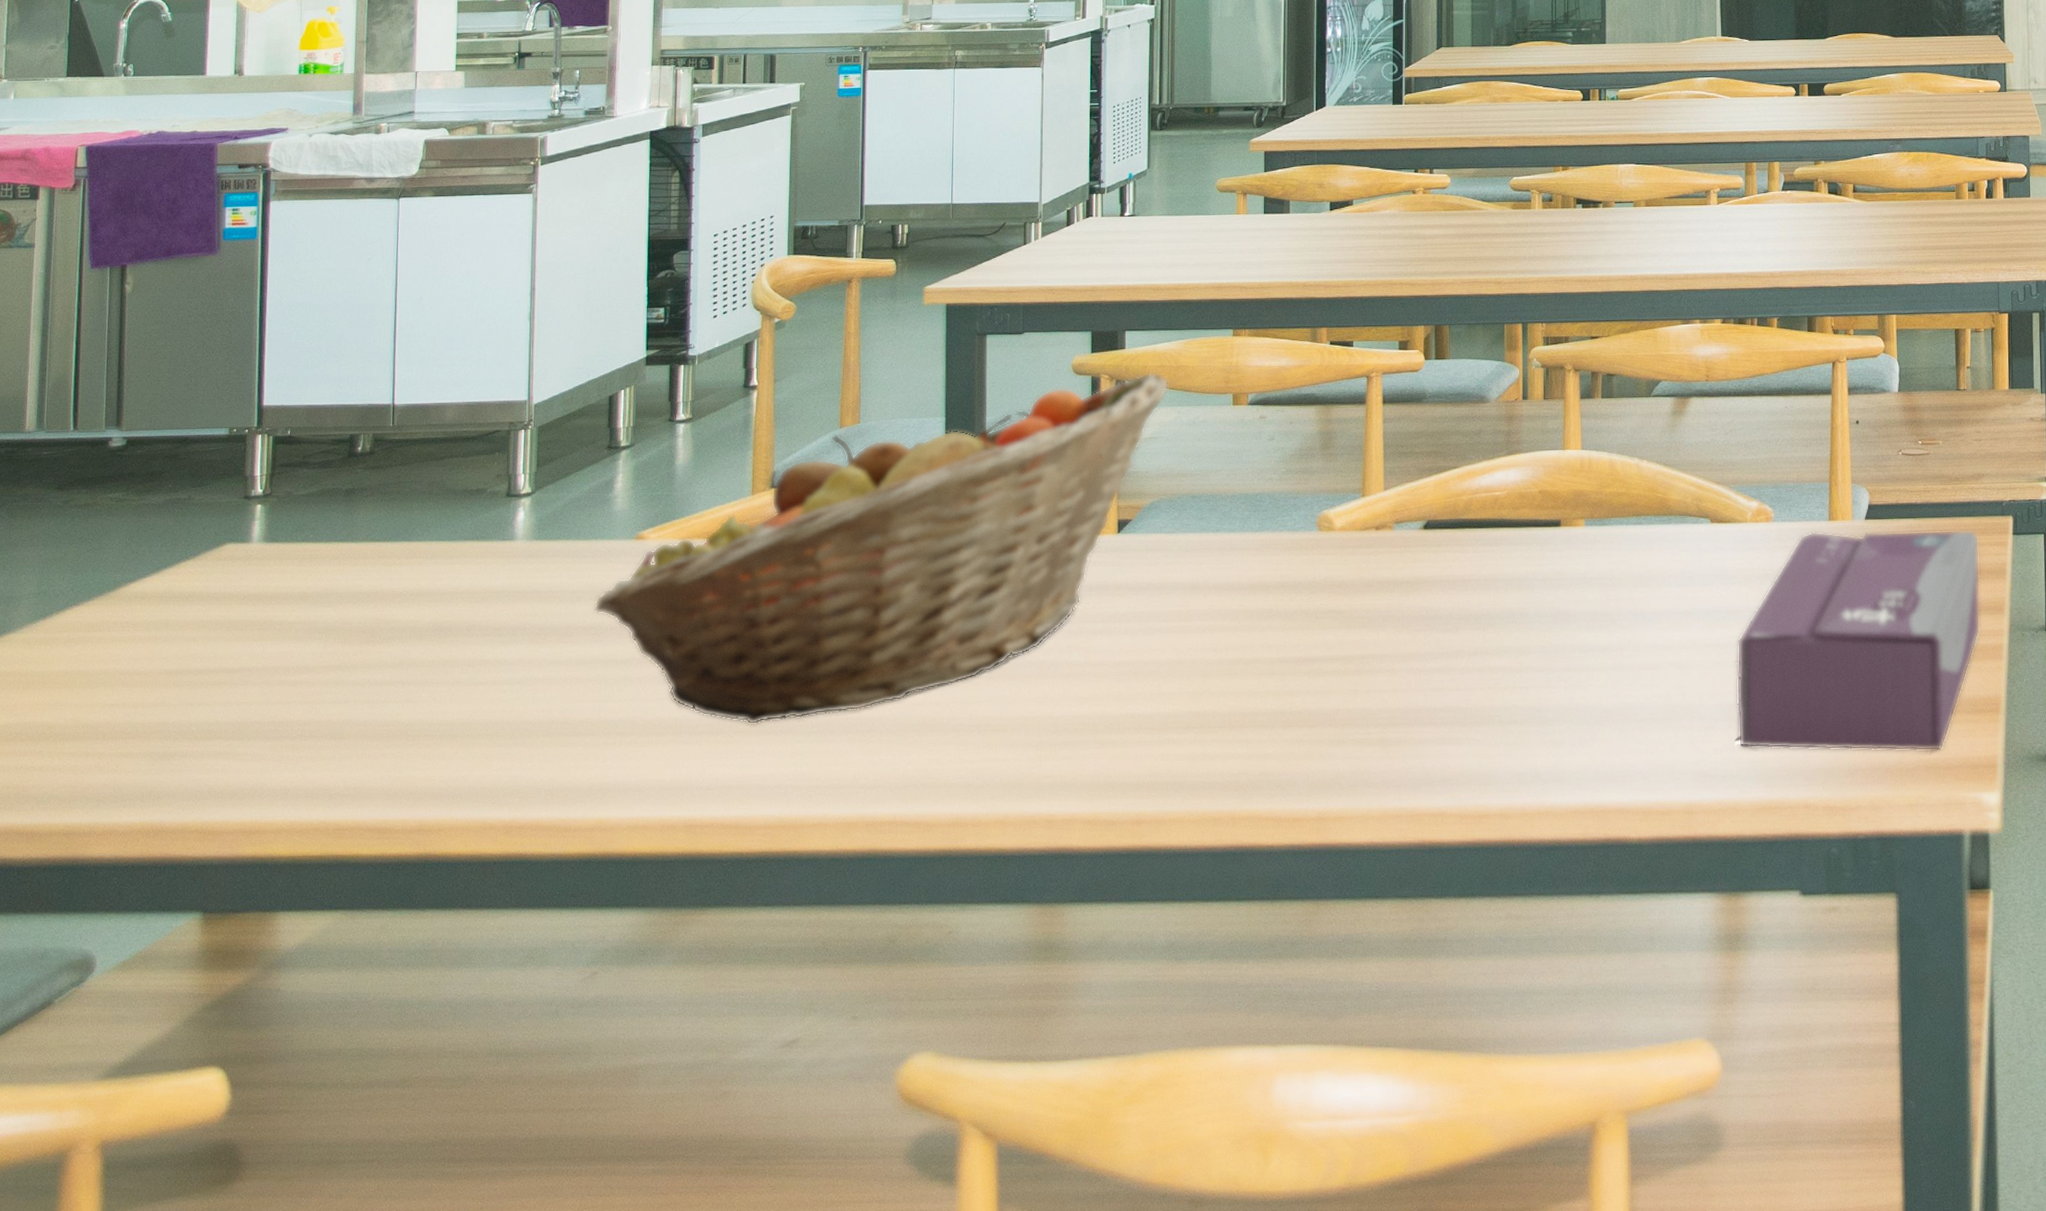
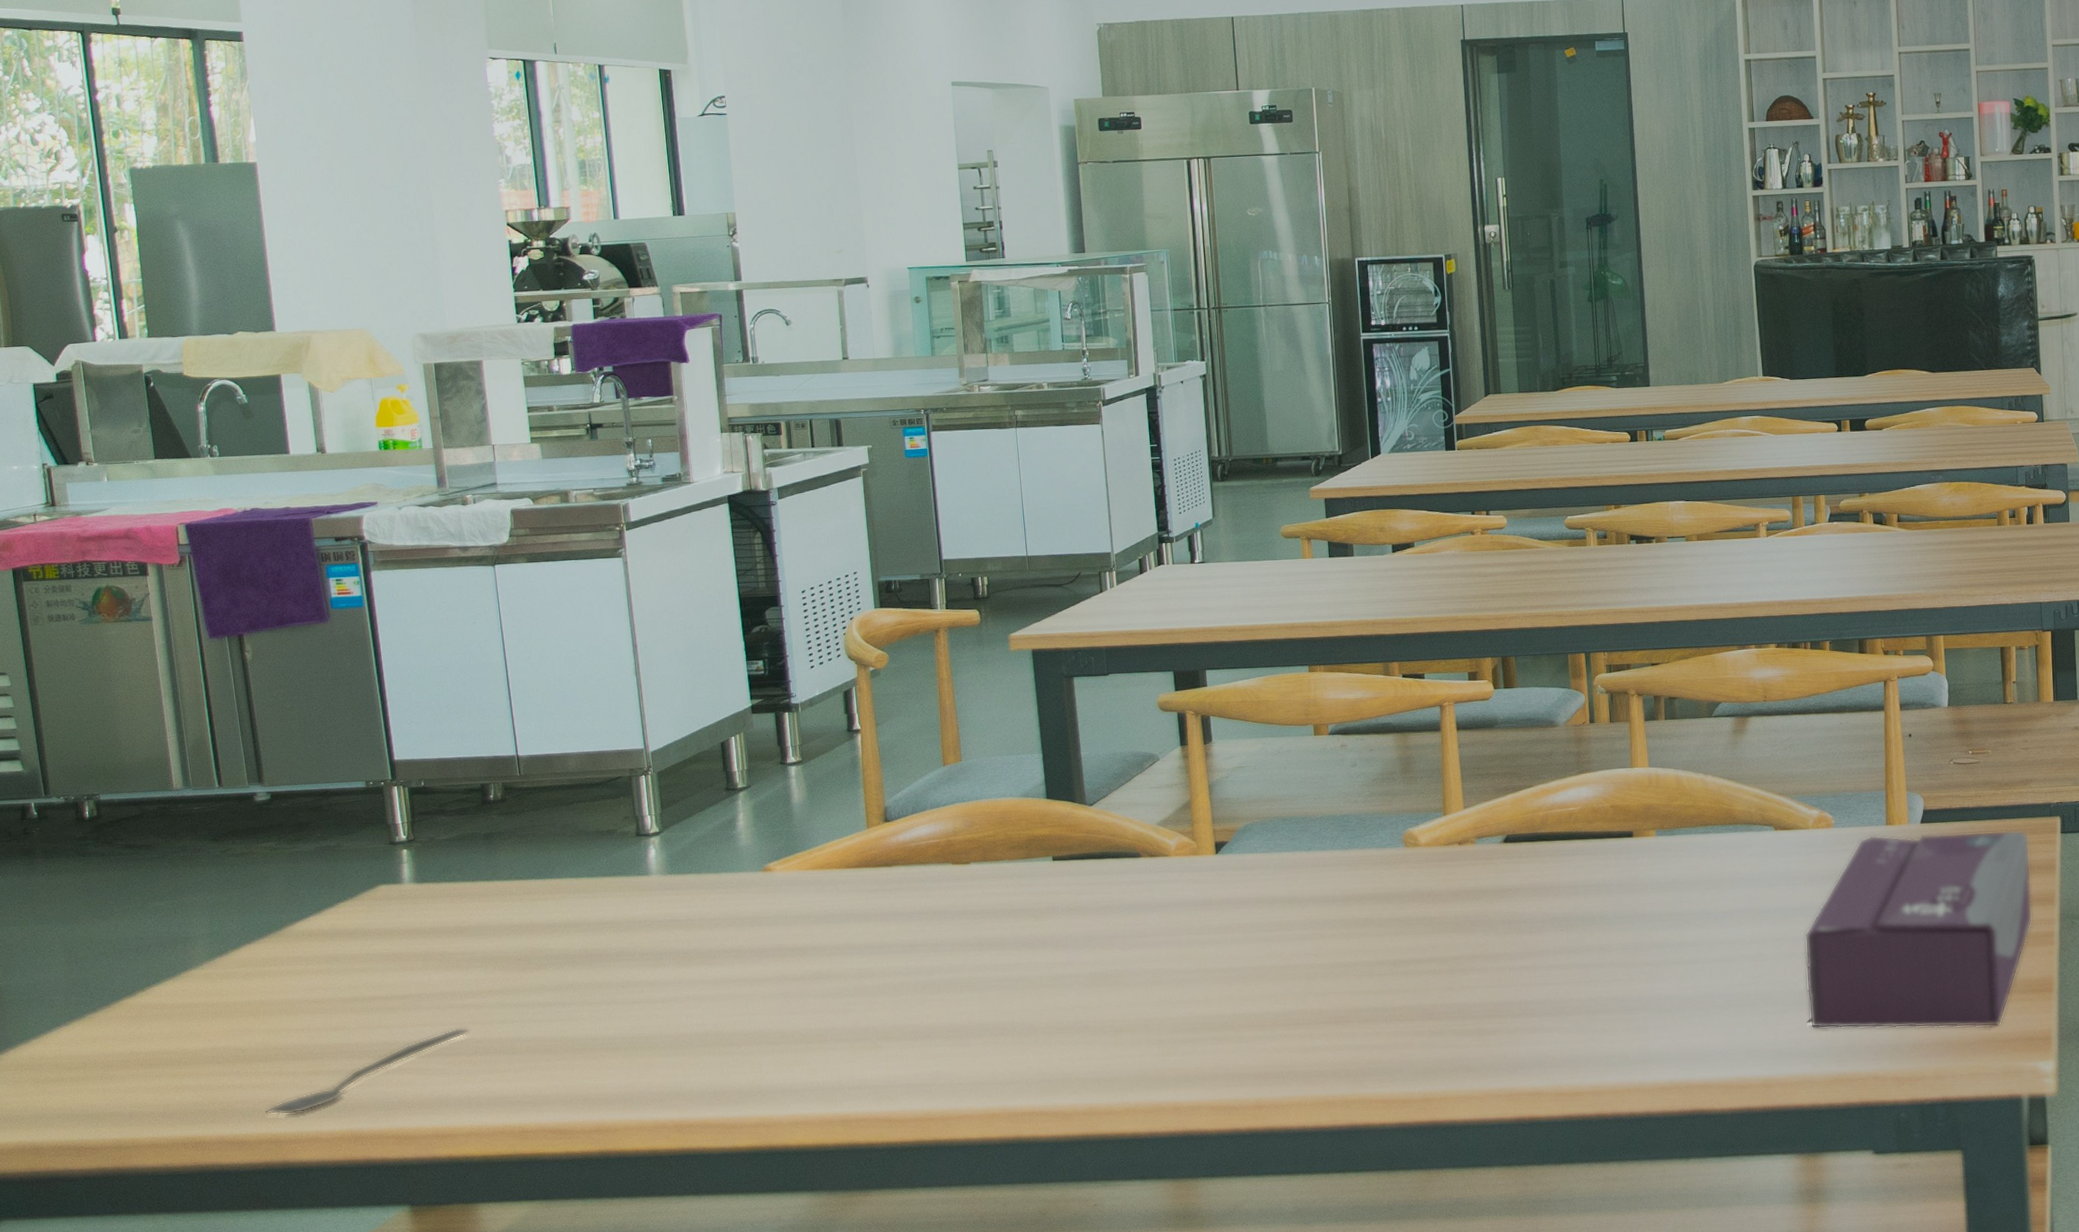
spoon: none [62,707,298,803] -> present [265,1028,470,1115]
fruit basket: present [593,372,1169,725] -> none [731,707,1252,1032]

